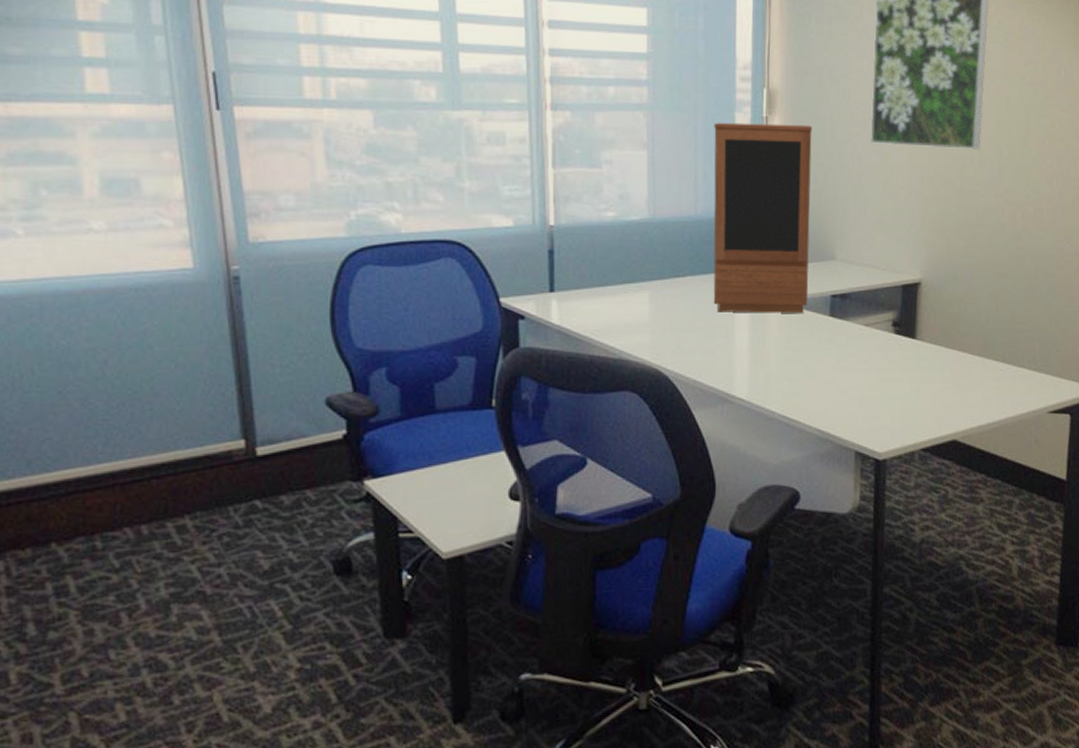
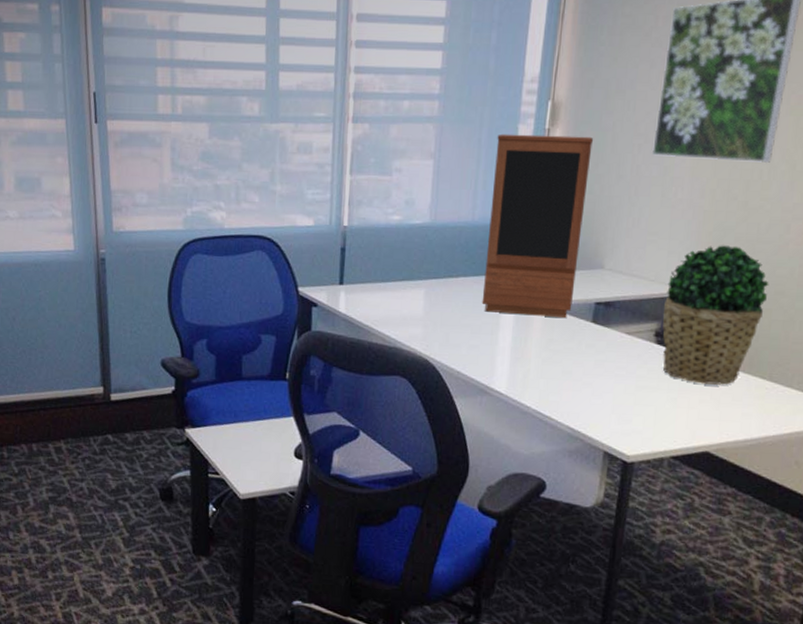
potted plant: none [898,231,992,371] -> present [662,245,769,385]

